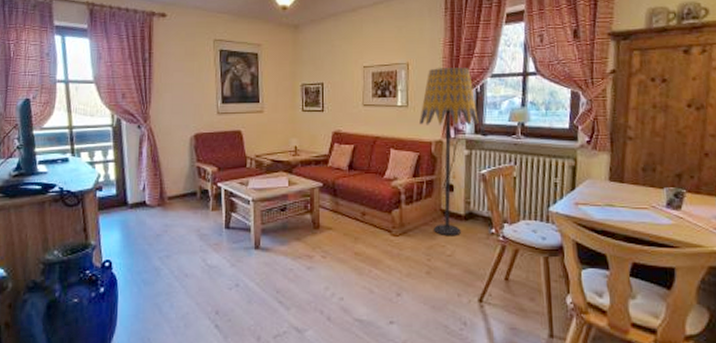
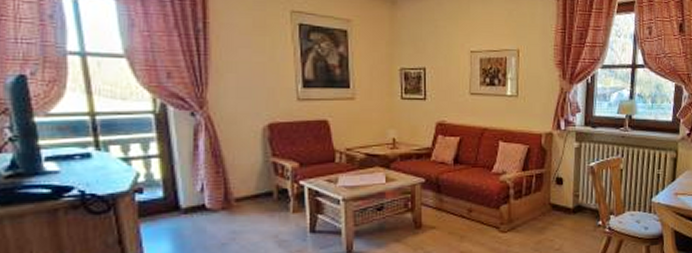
floor lamp: present [420,67,479,237] -> none [530,56,589,231]

